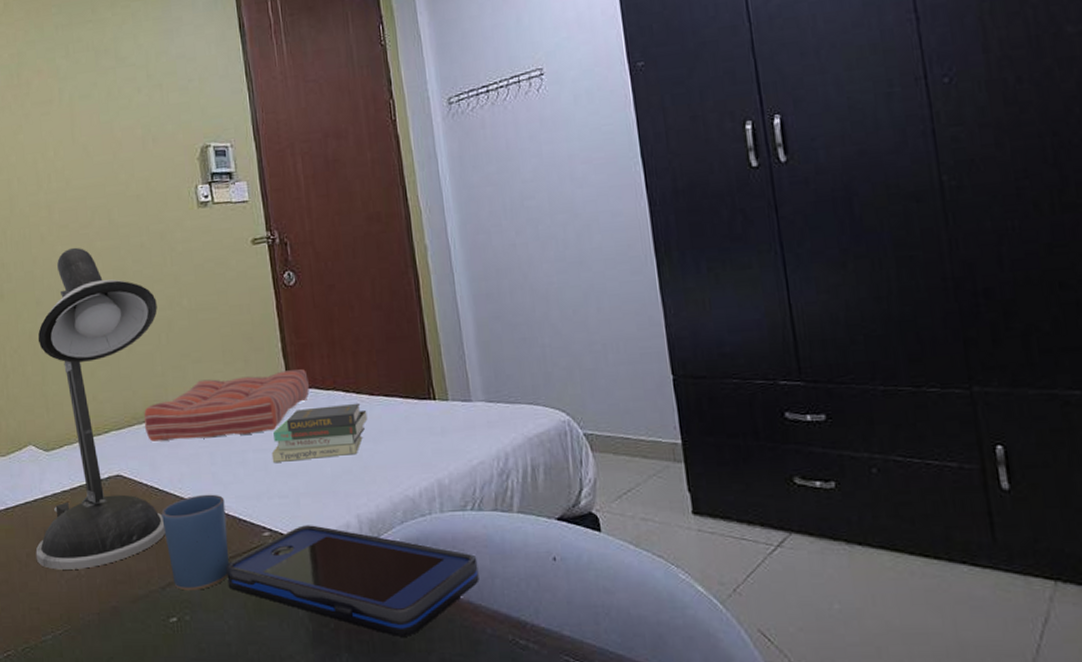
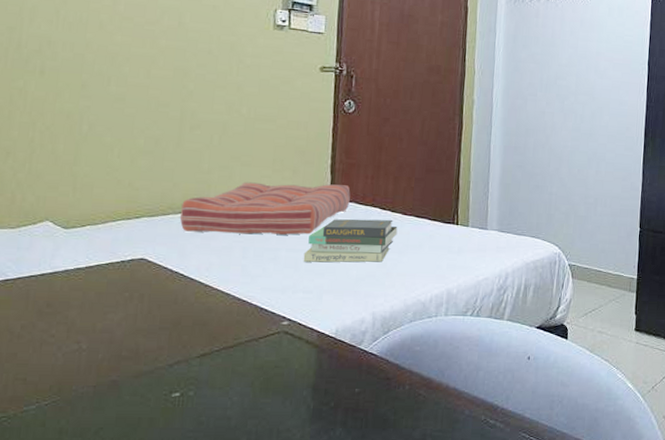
desk lamp: present [35,247,166,570] -> none [32,40,215,344]
mug: present [161,494,229,591] -> none [181,284,250,369]
mobile phone: present [226,525,480,637] -> none [238,318,468,415]

